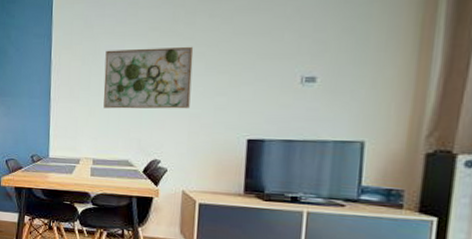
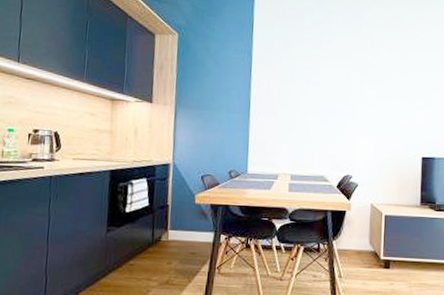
wall art: present [103,46,194,109] -> none [301,71,379,129]

